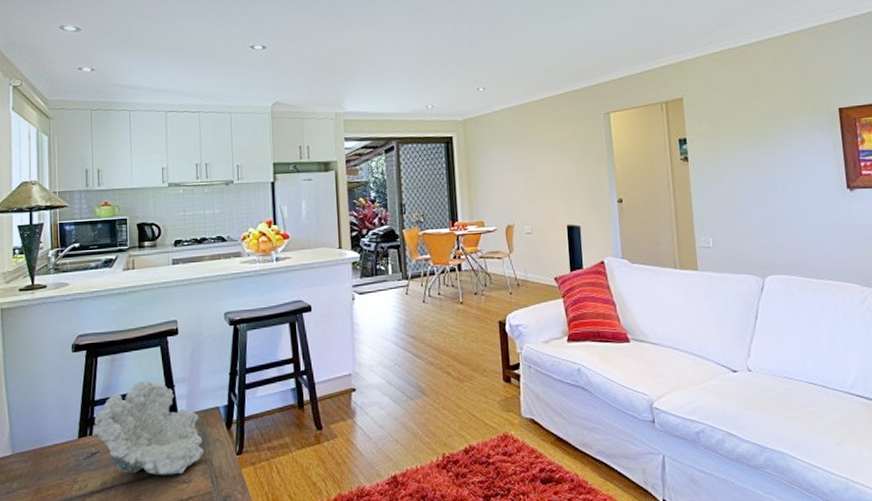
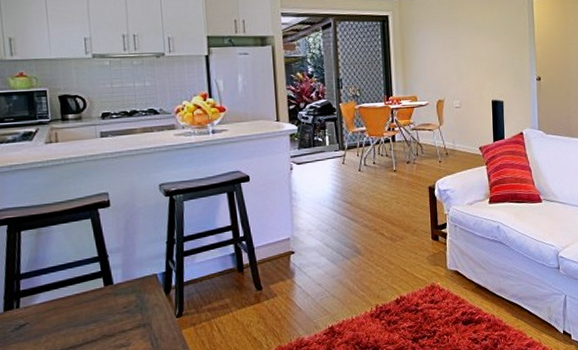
decorative bowl: present [93,380,204,475] -> none [21,252,143,342]

